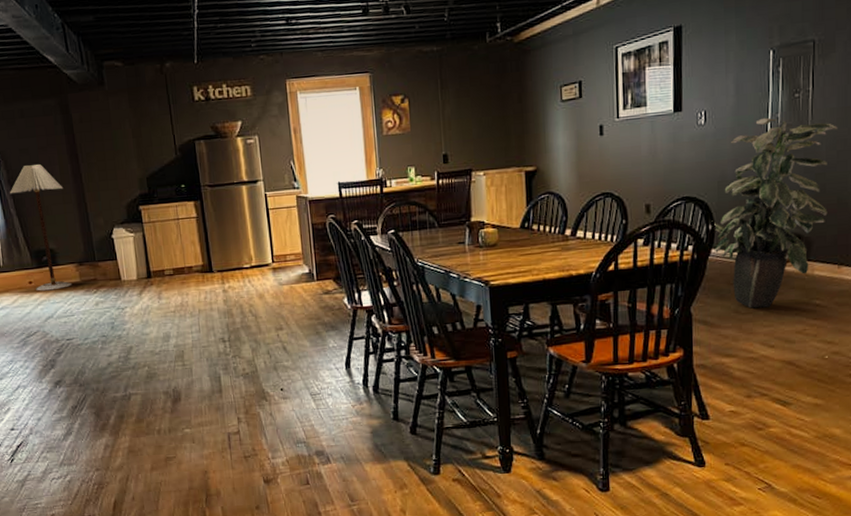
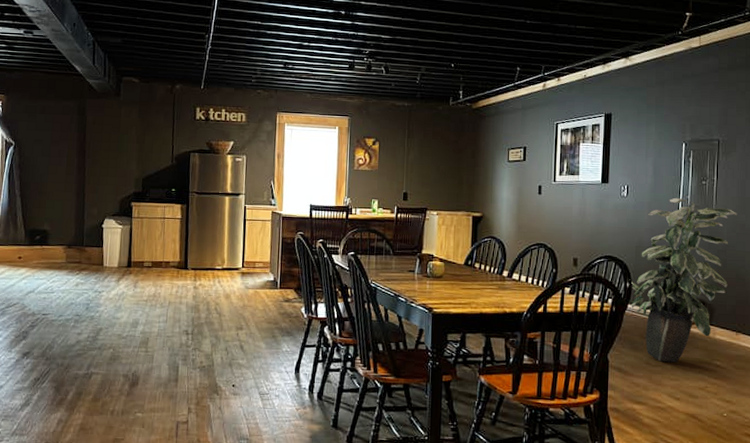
floor lamp: present [10,164,73,291] -> none [18,154,67,267]

